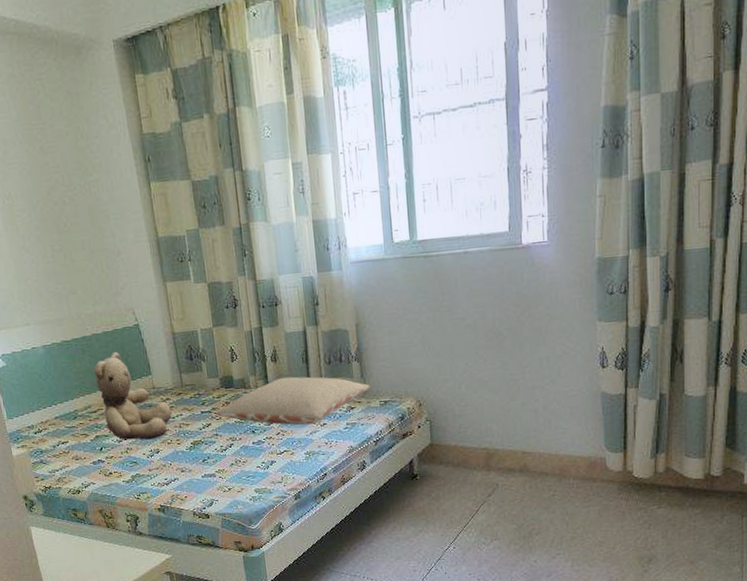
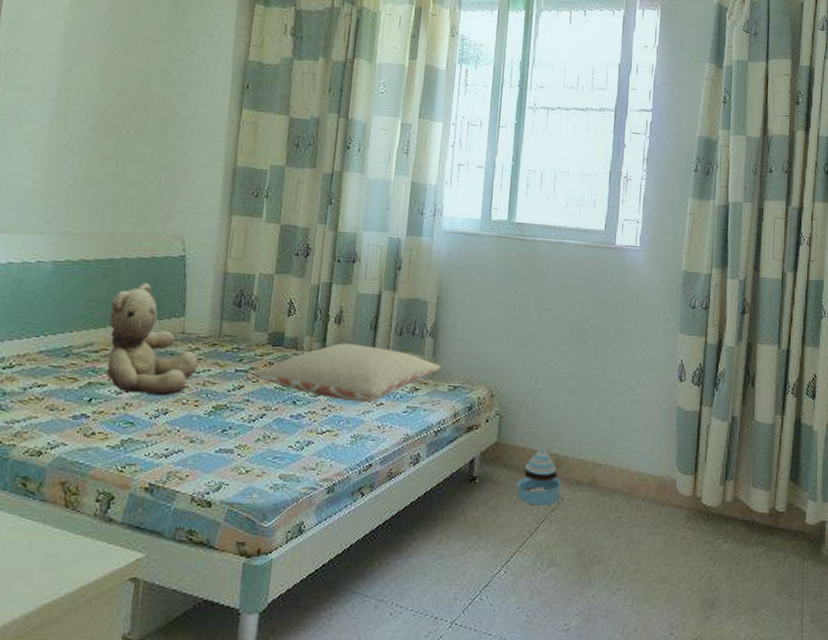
stacking toy: none [454,444,495,493] -> present [517,448,561,506]

